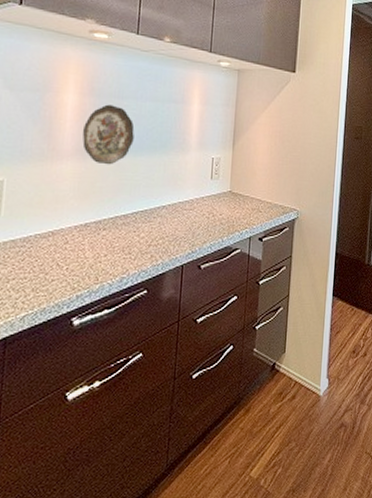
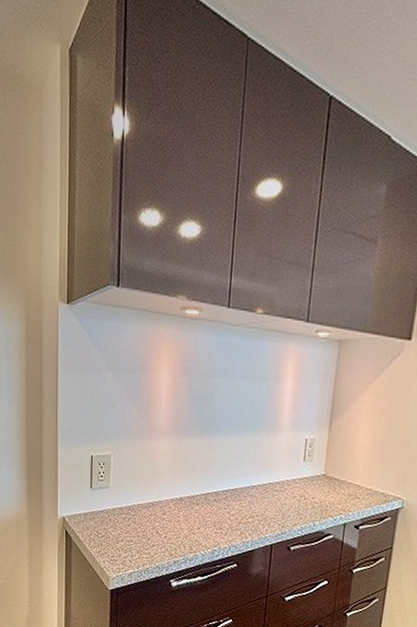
decorative plate: present [82,104,135,165] -> none [176,383,225,444]

